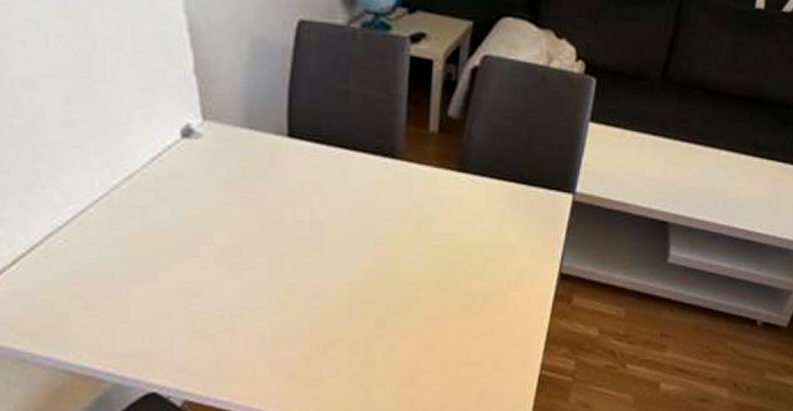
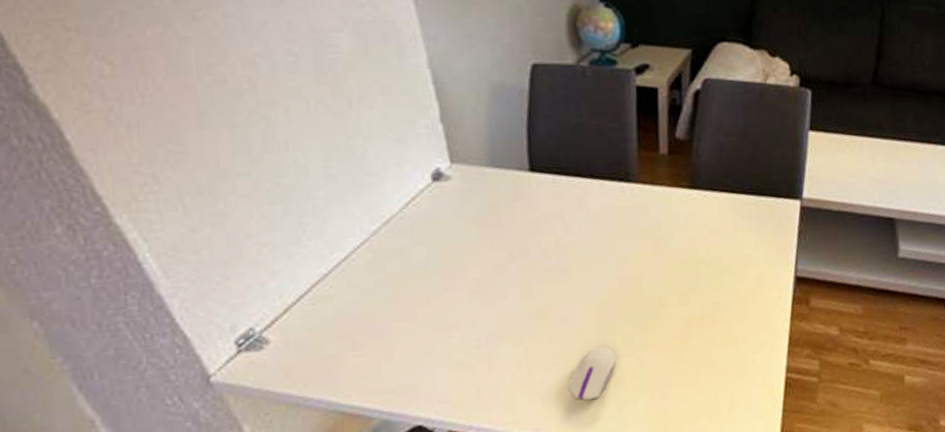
computer mouse: none [313,329,366,382] -> present [568,347,616,401]

